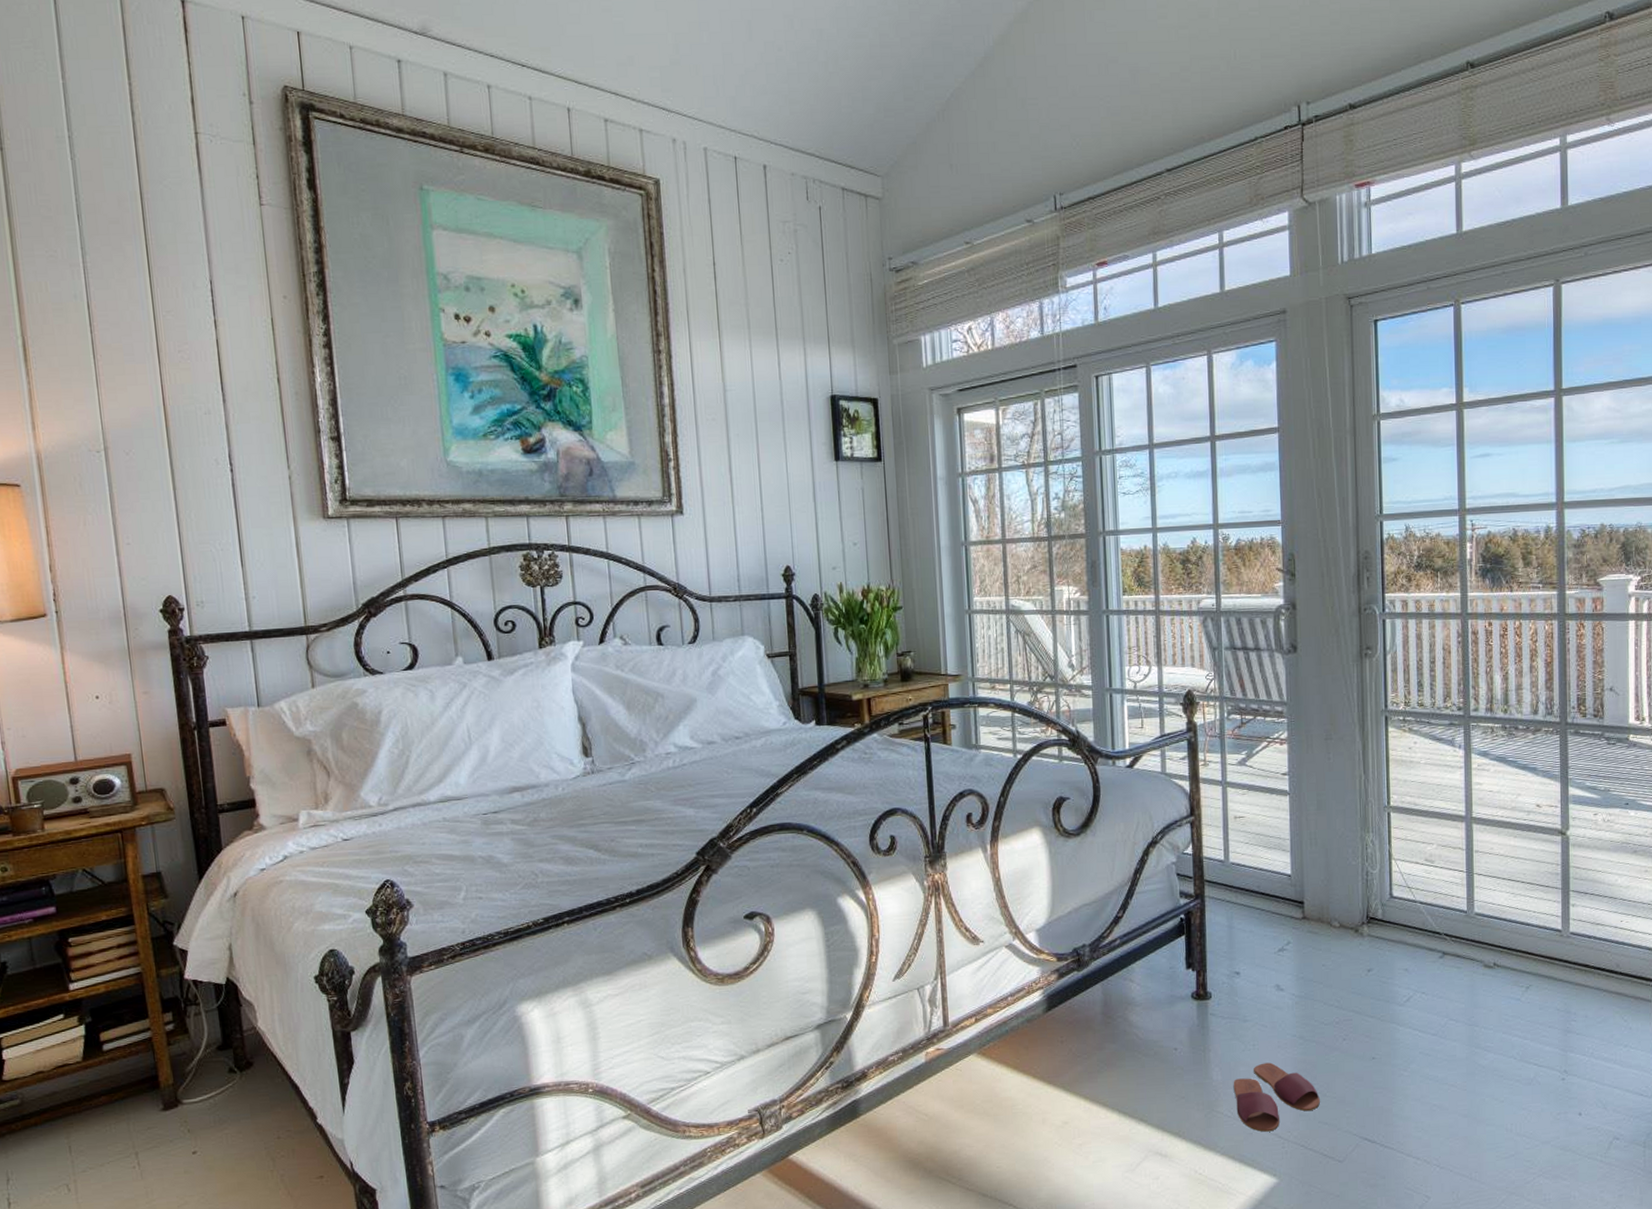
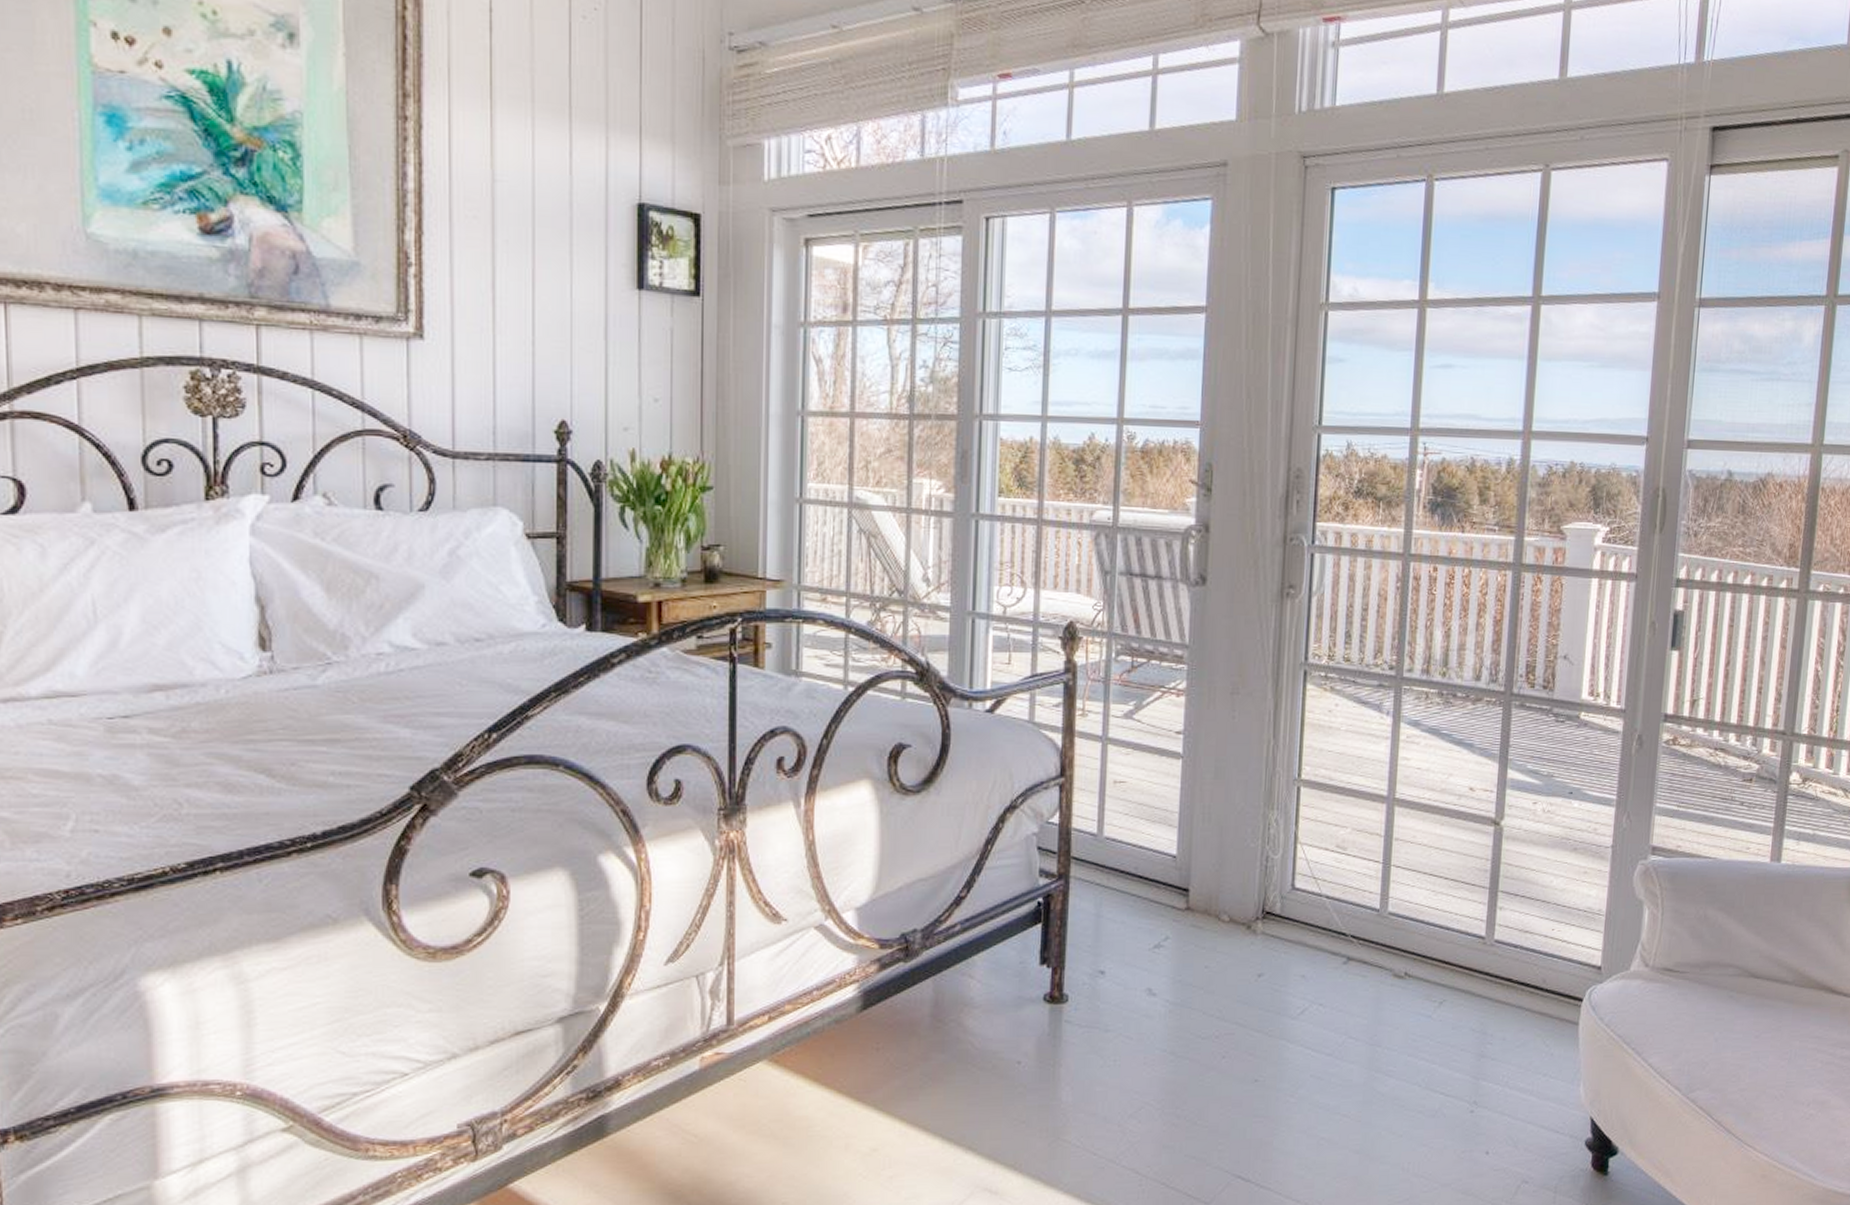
slippers: present [1233,1062,1320,1132] -> none [1085,1082,1189,1166]

